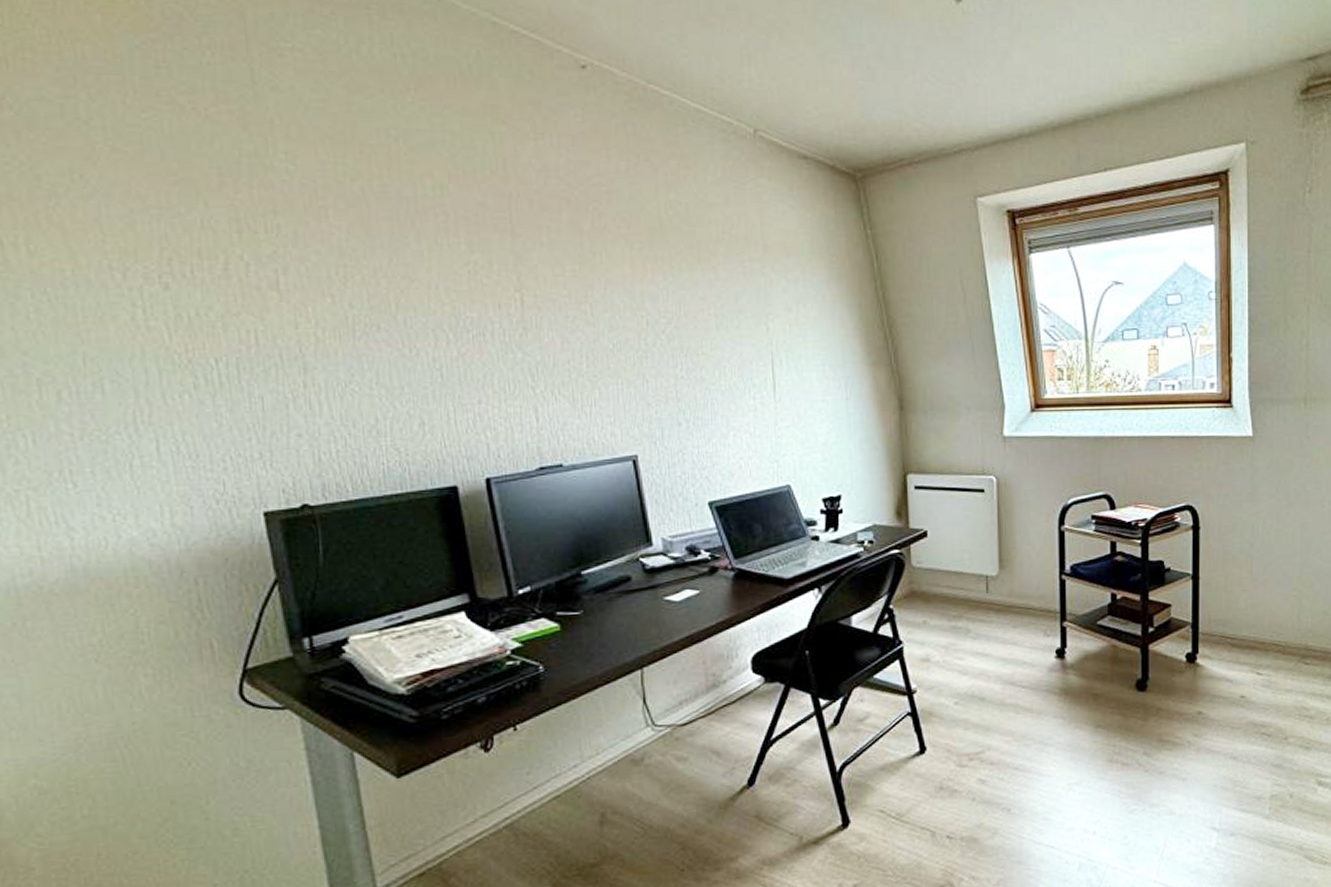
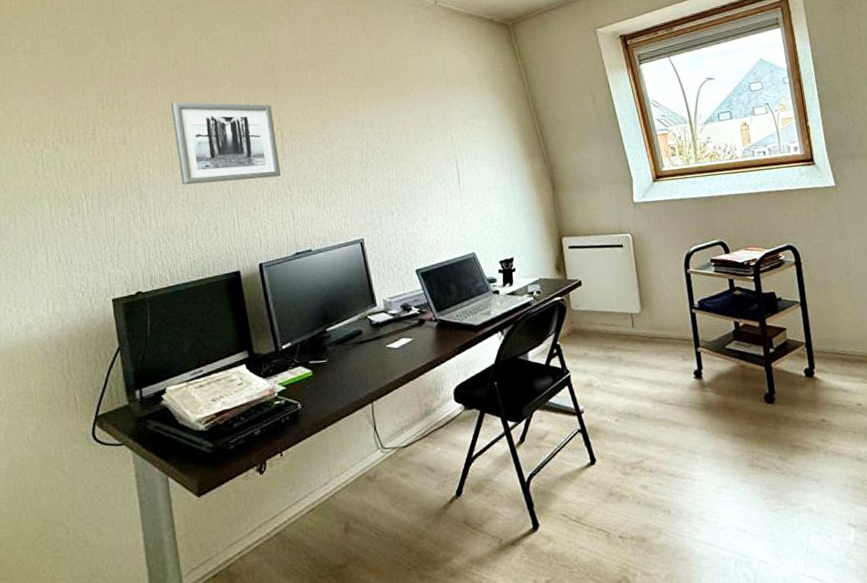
wall art: none [348,234,520,360] -> present [170,101,281,185]

